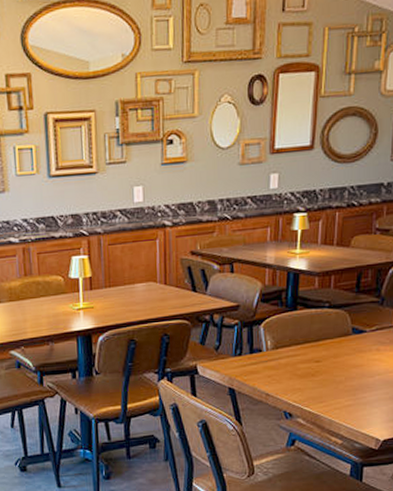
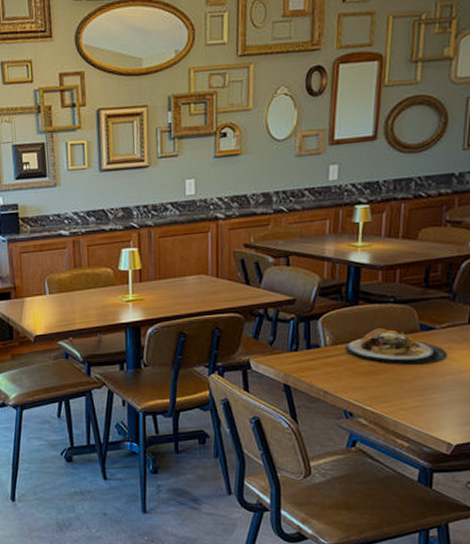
plate: none [285,332,377,367] -> present [345,328,448,365]

